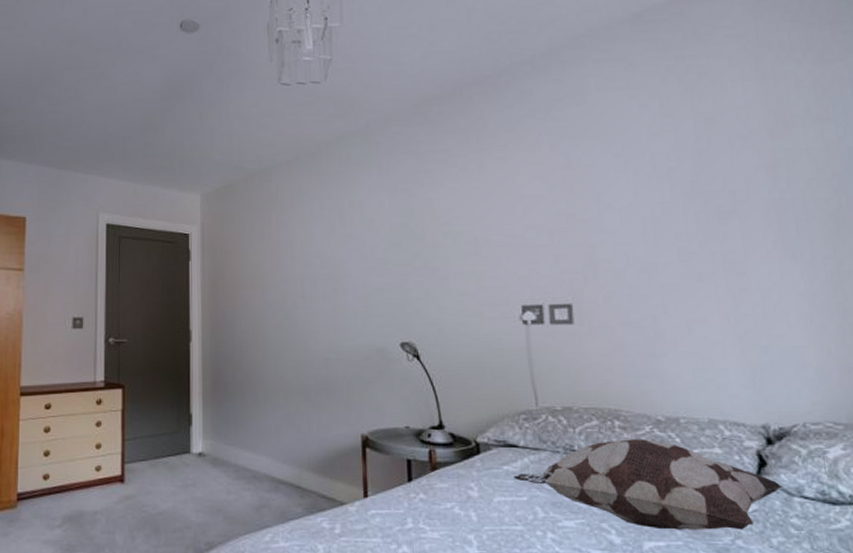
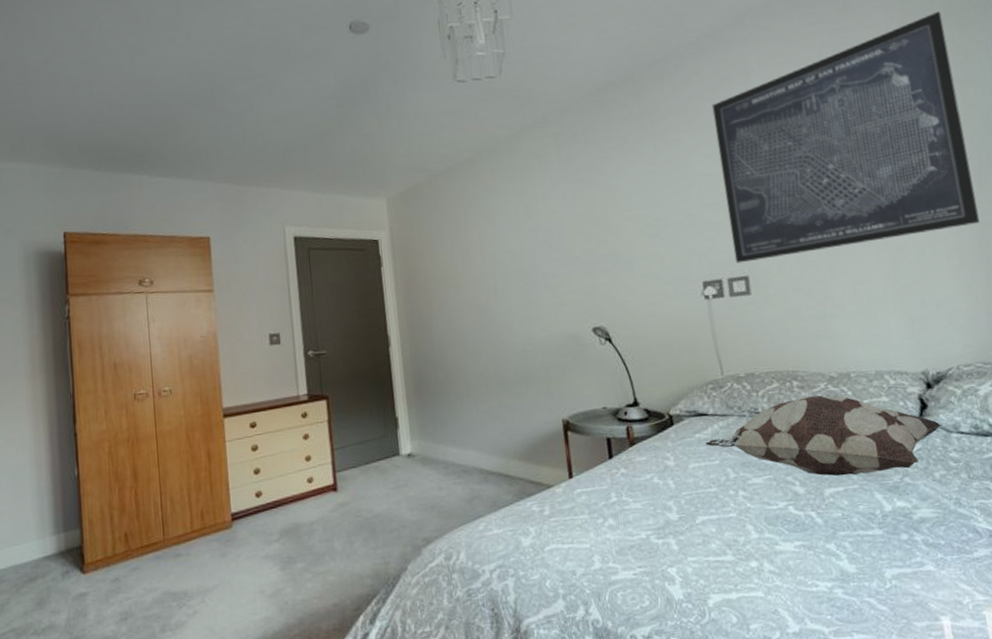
wall art: none [543,45,836,290] -> present [712,11,980,264]

